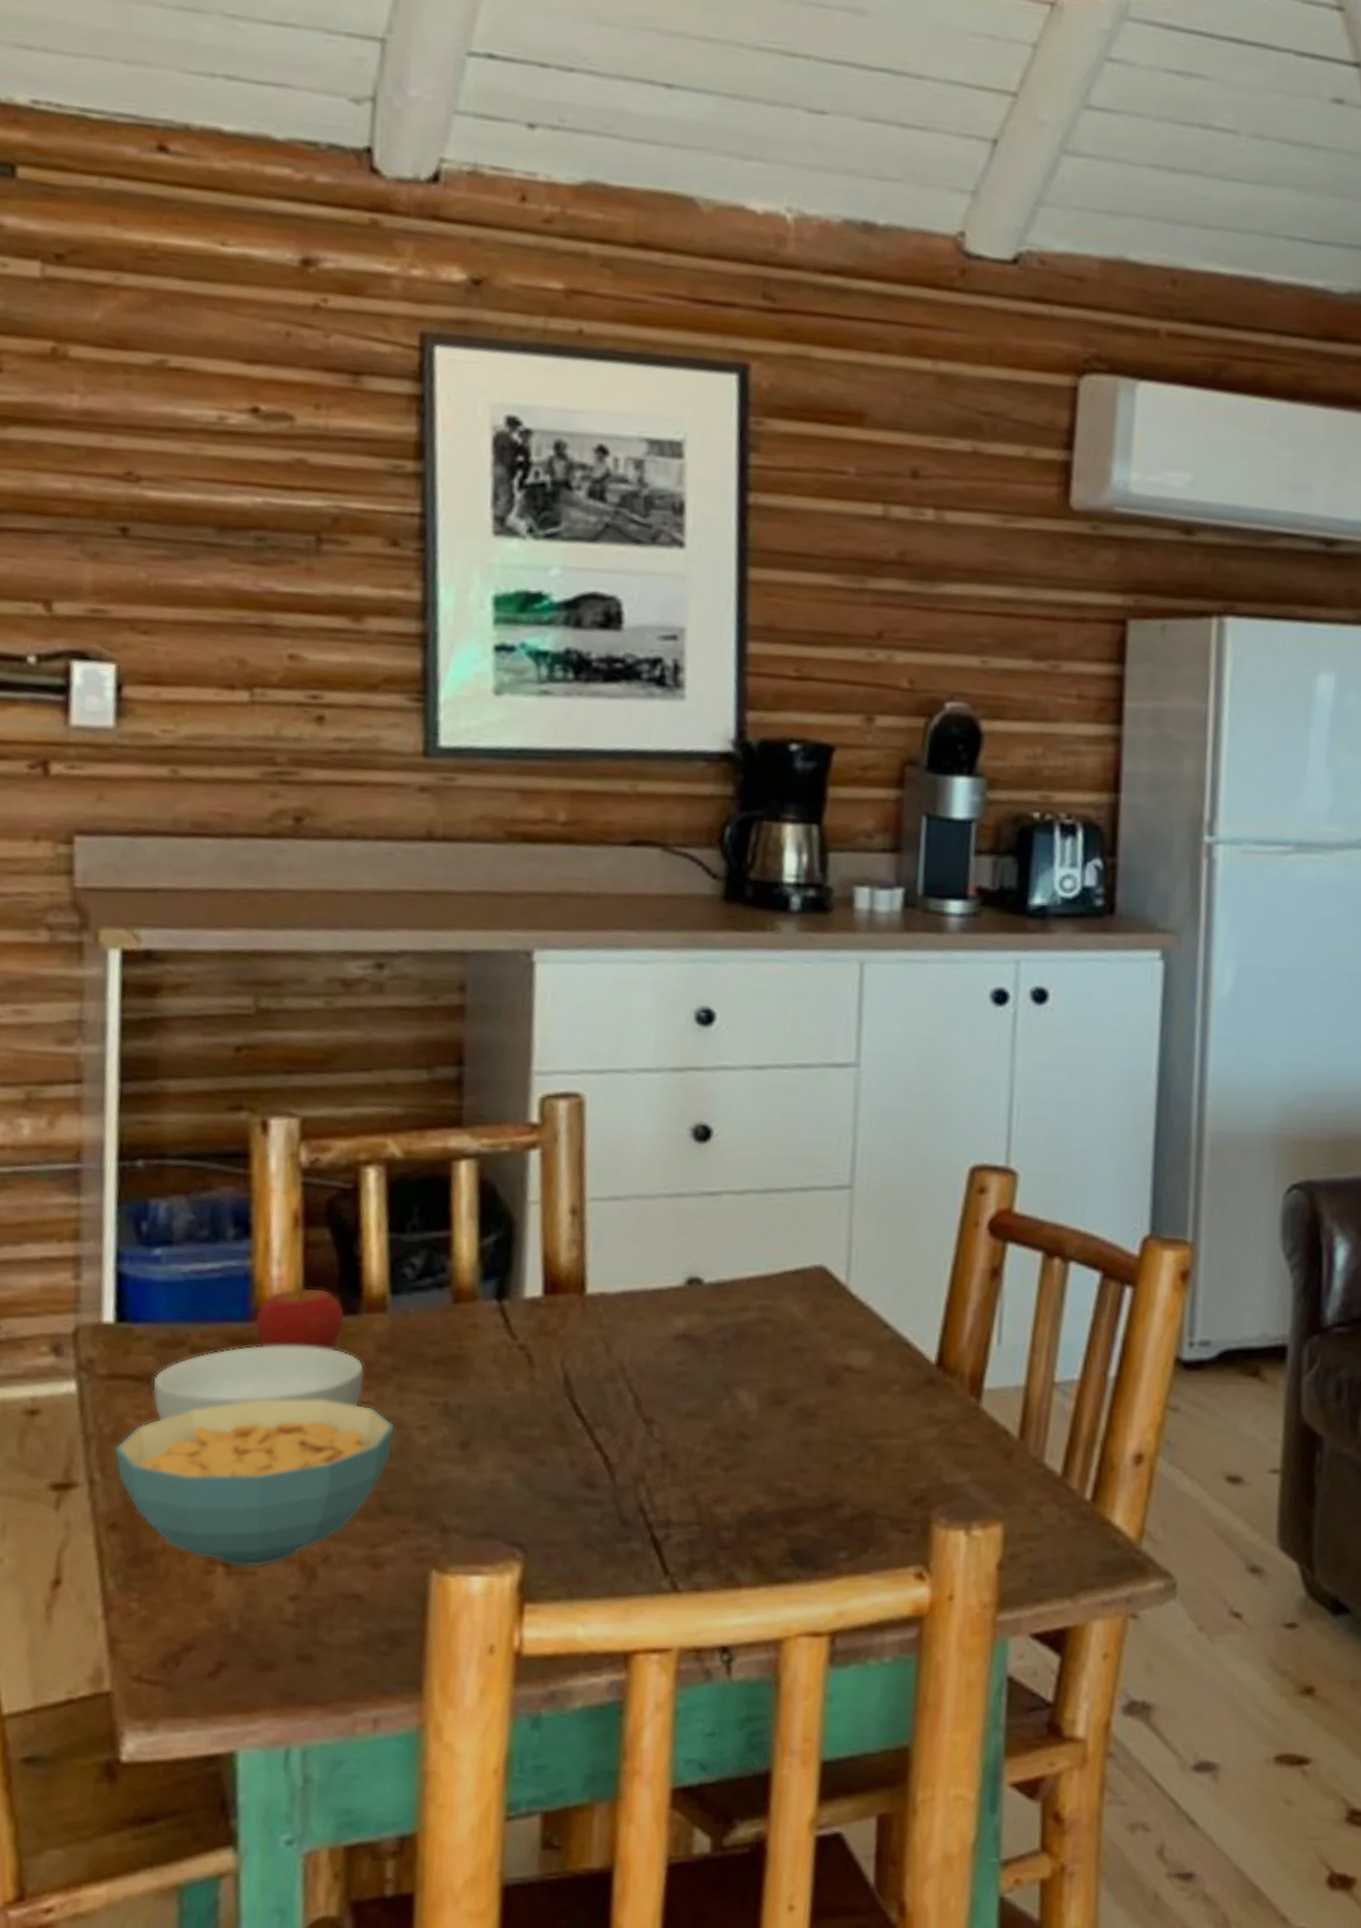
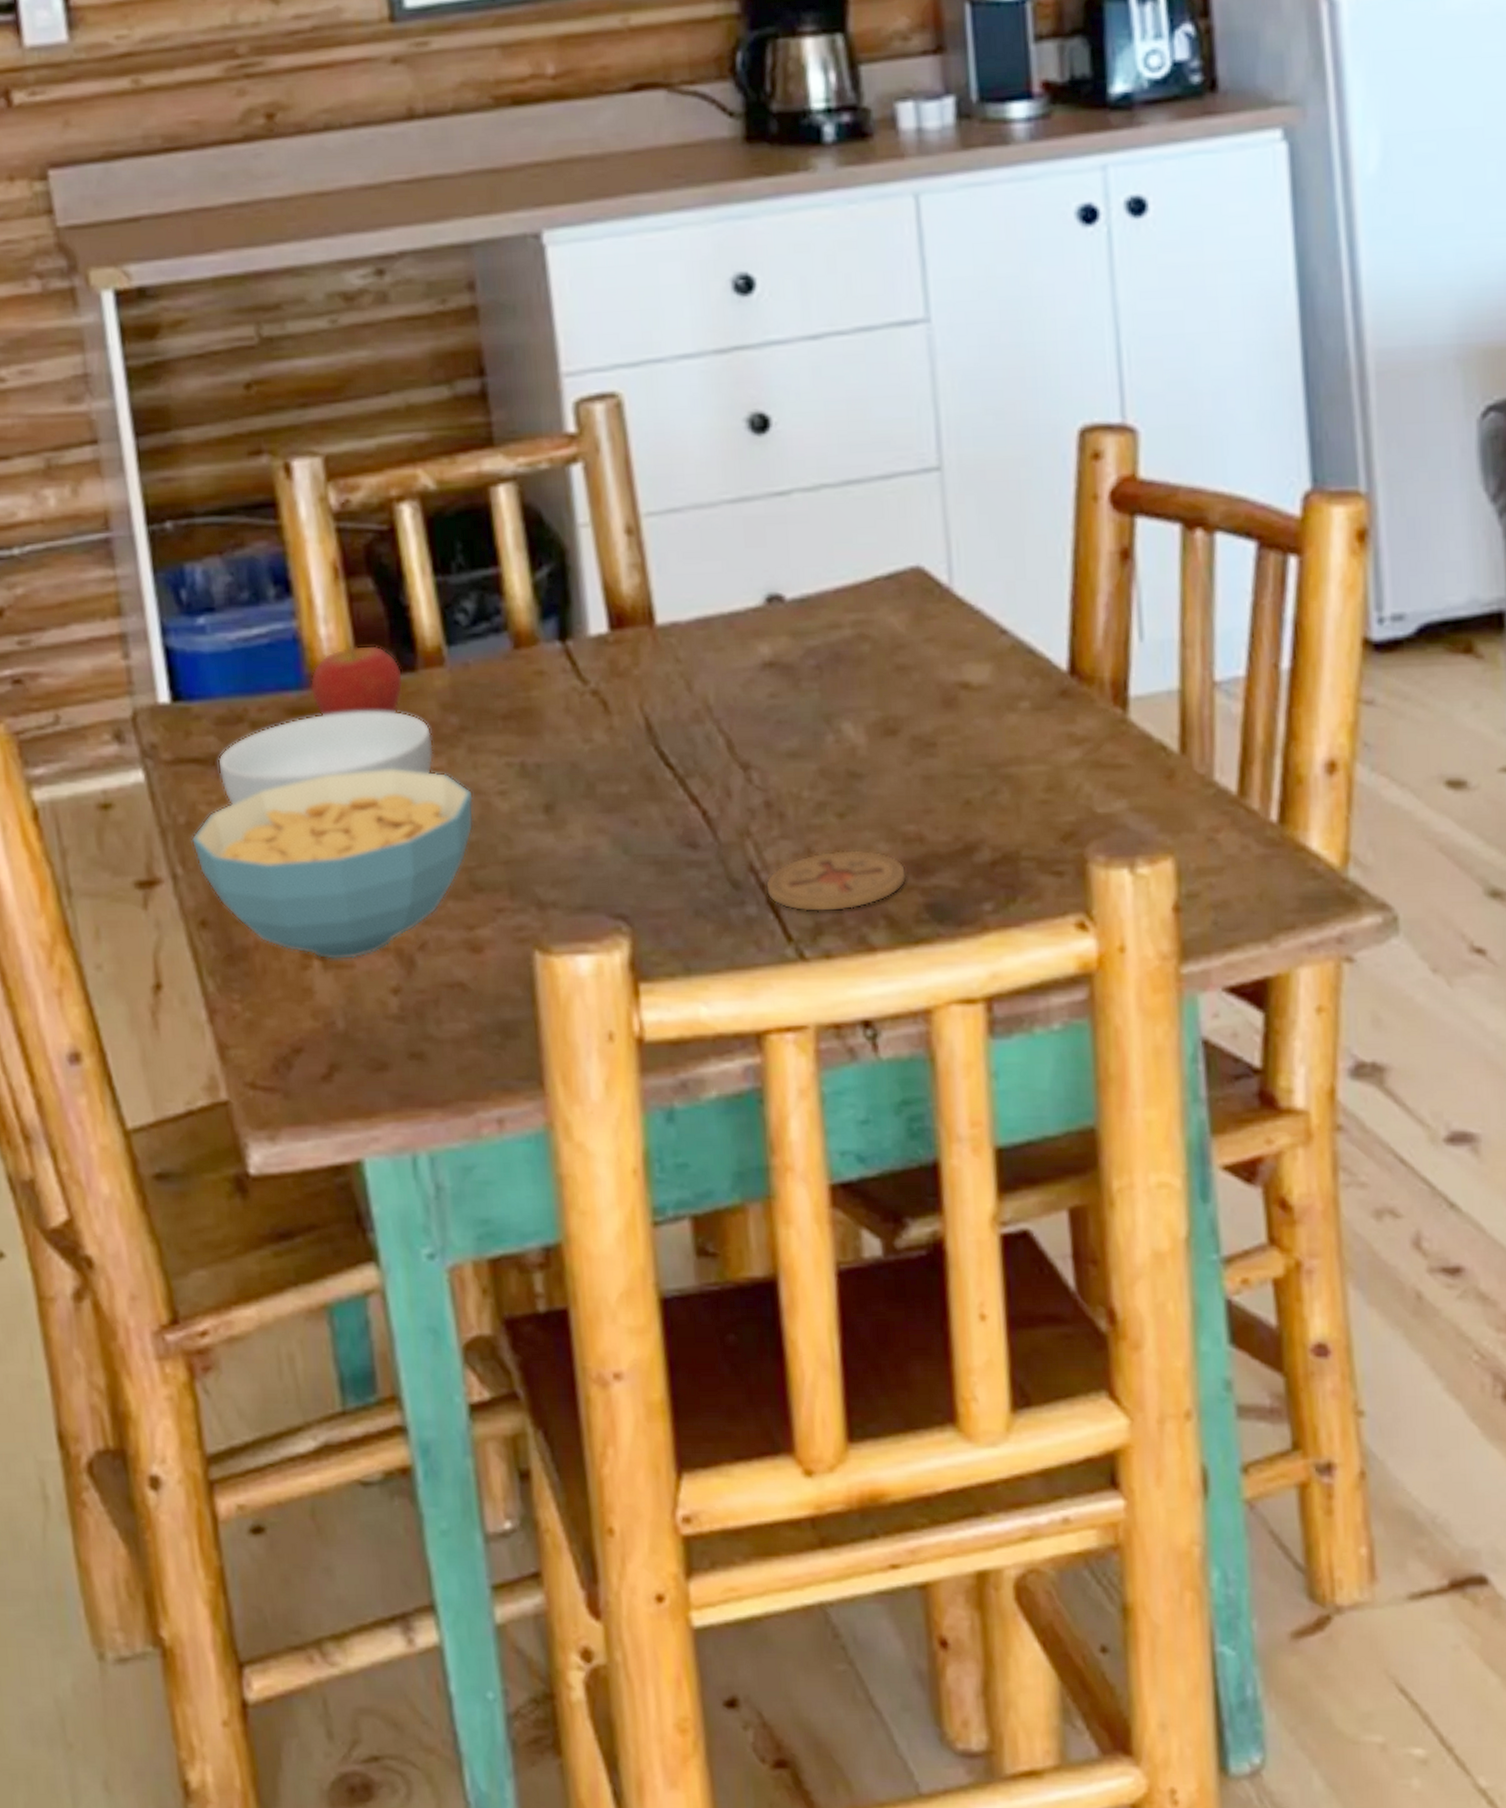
coaster: none [651,1499,777,1552] -> present [765,850,907,913]

